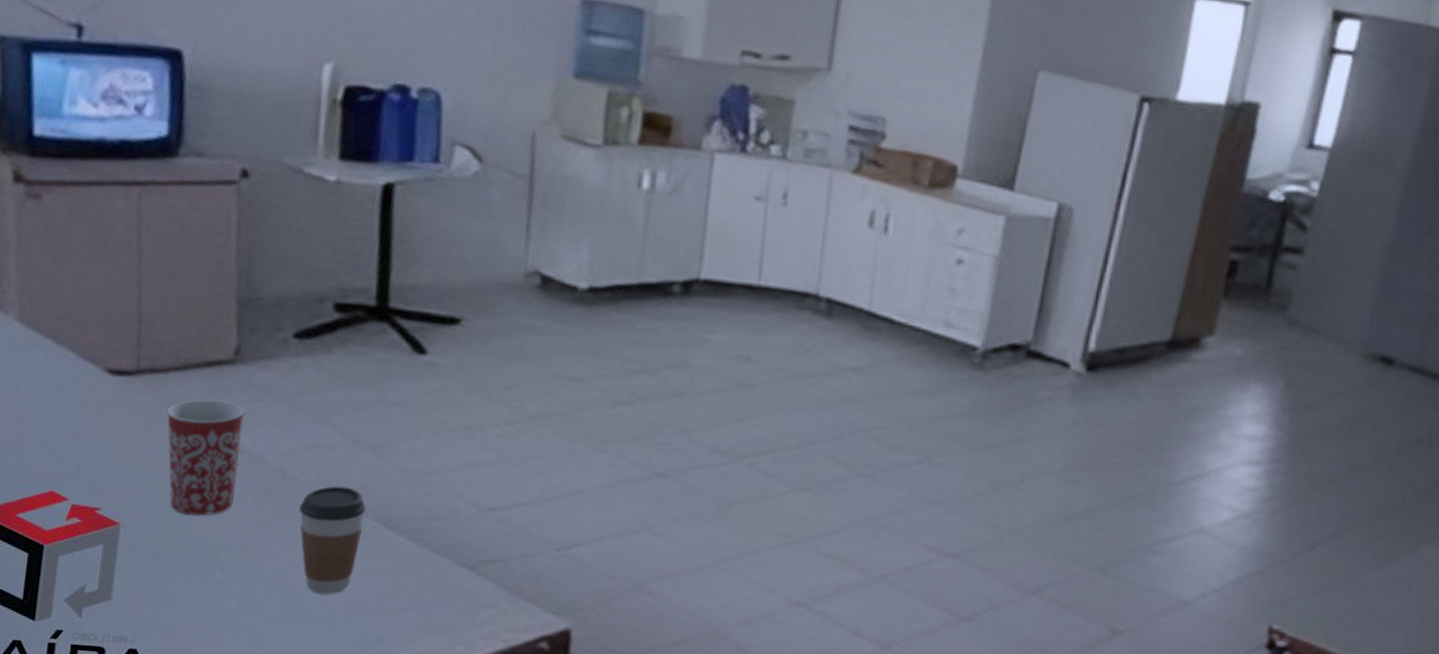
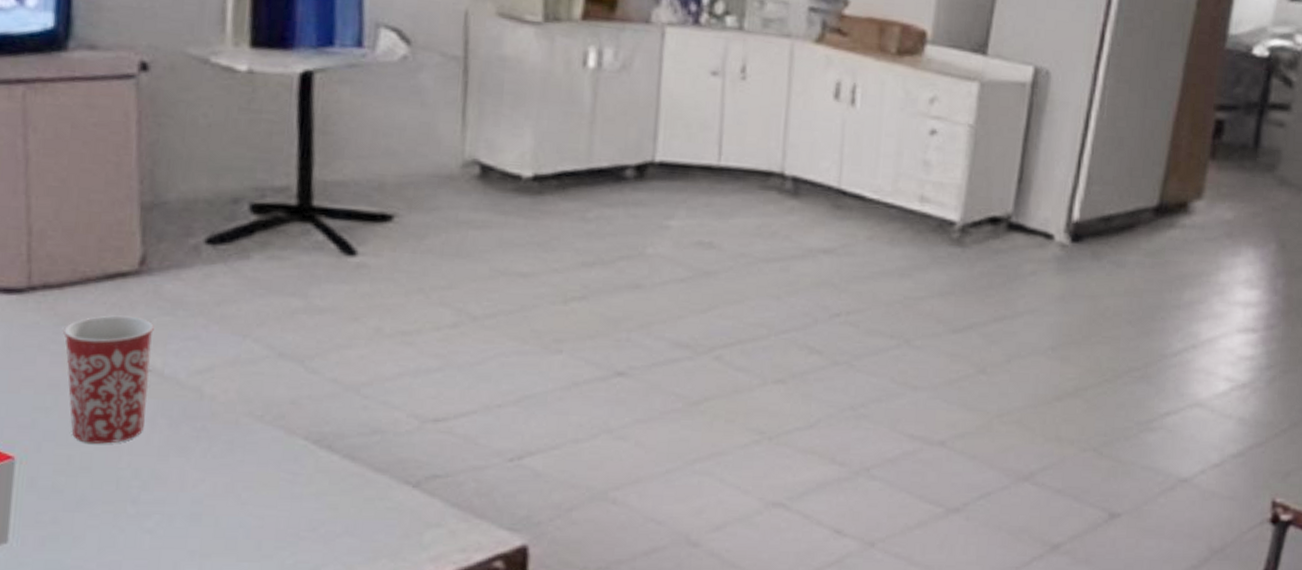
coffee cup: present [299,486,367,594] -> none [219,403,295,523]

